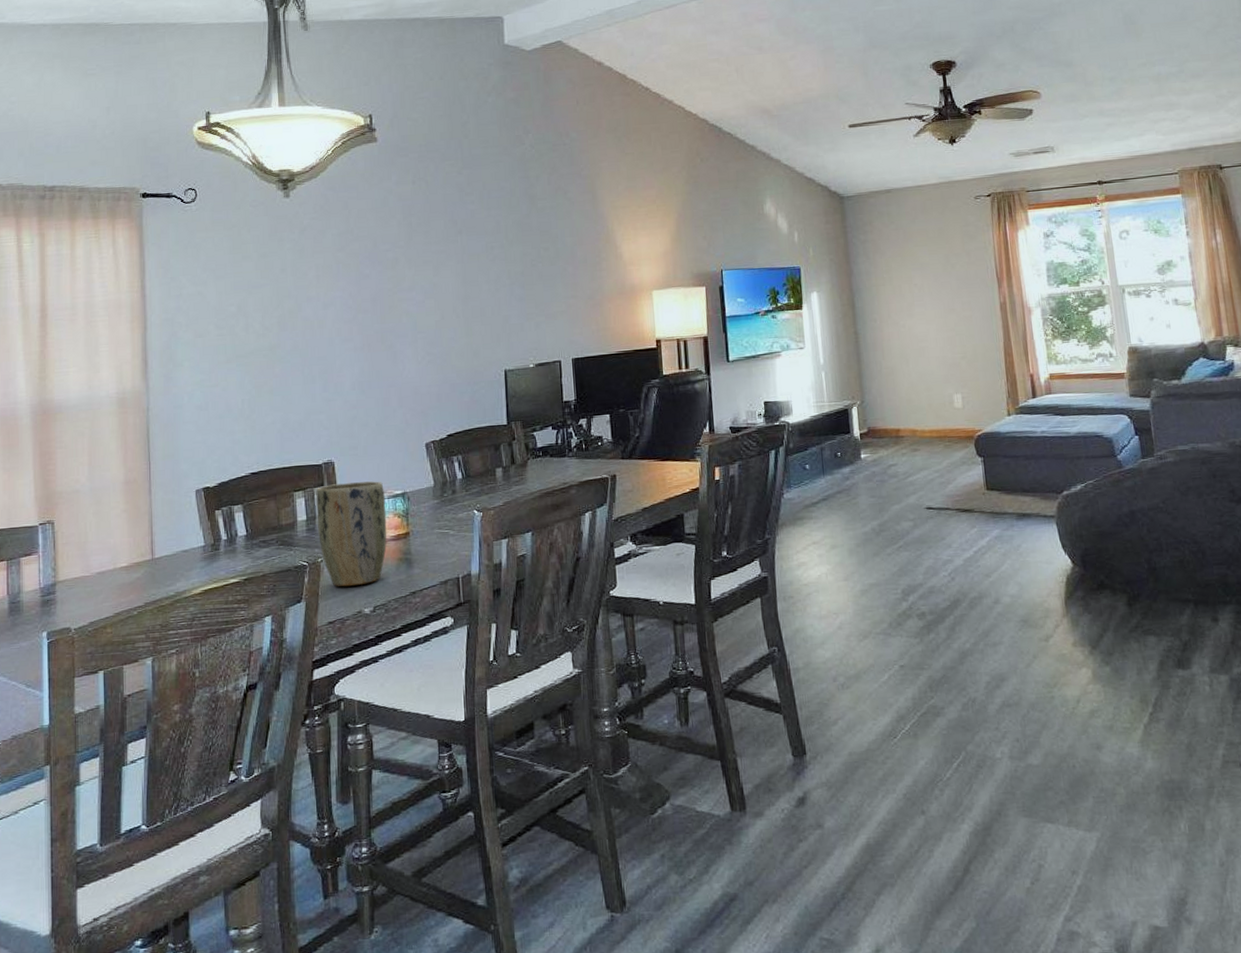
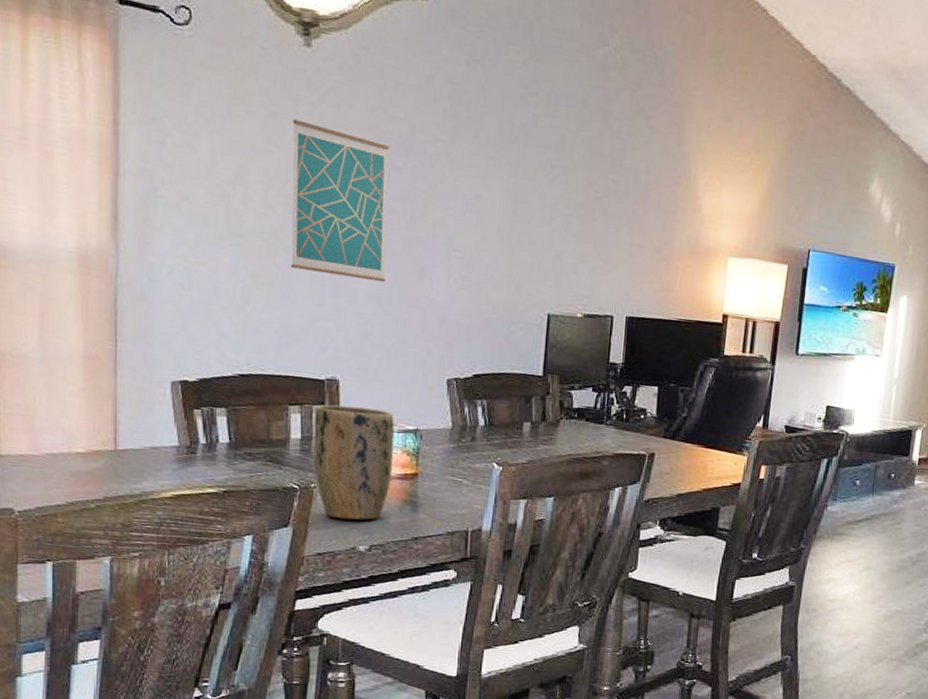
wall art: none [279,255,365,375] -> present [290,119,390,283]

